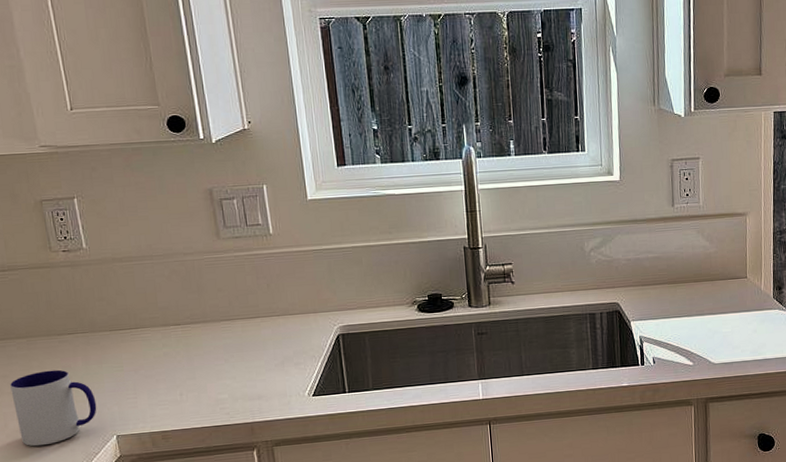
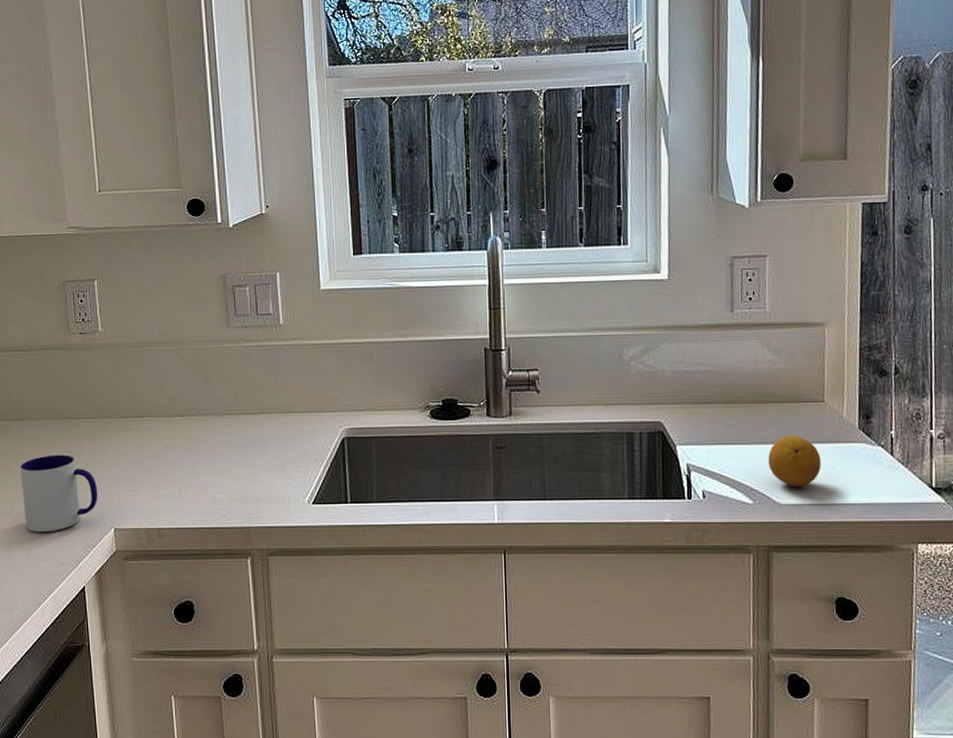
fruit: none [704,307,745,349] -> present [768,435,821,486]

